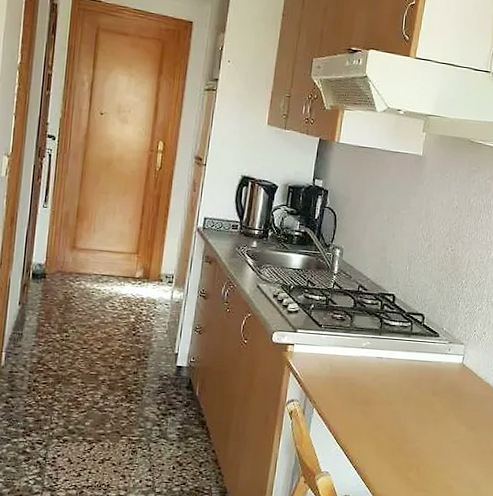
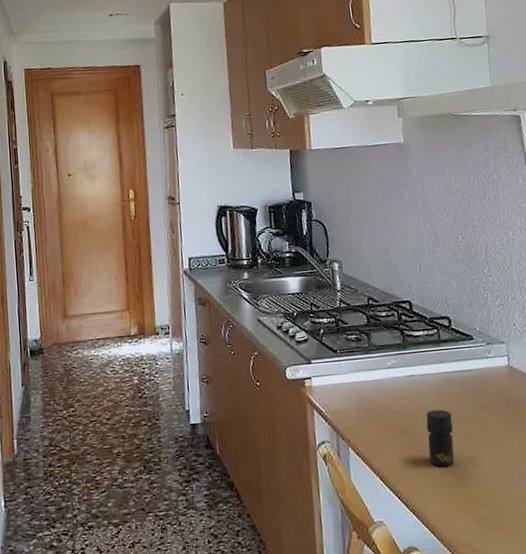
jar: none [378,389,407,436] -> present [425,409,455,467]

